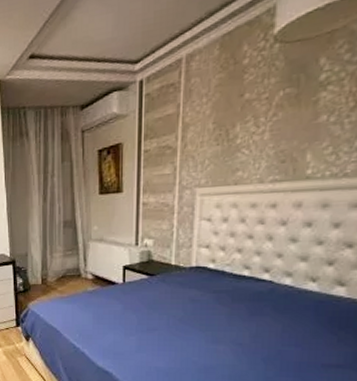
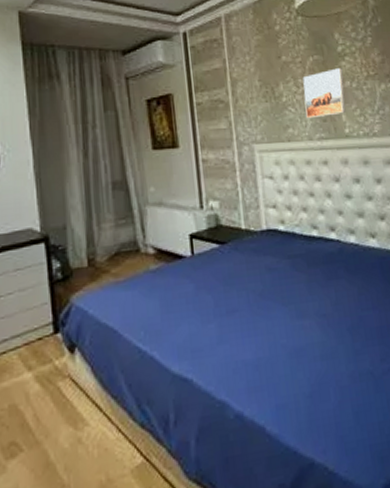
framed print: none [260,100,320,161] -> present [302,68,346,119]

